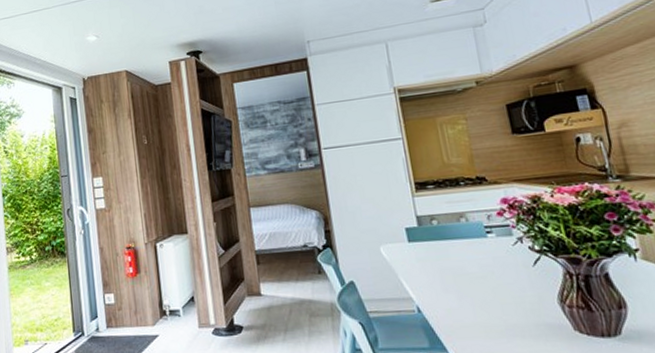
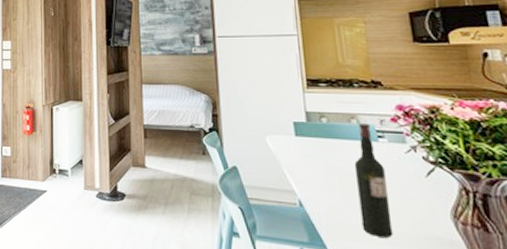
wine bottle: none [466,221,508,332] -> present [354,123,393,238]

